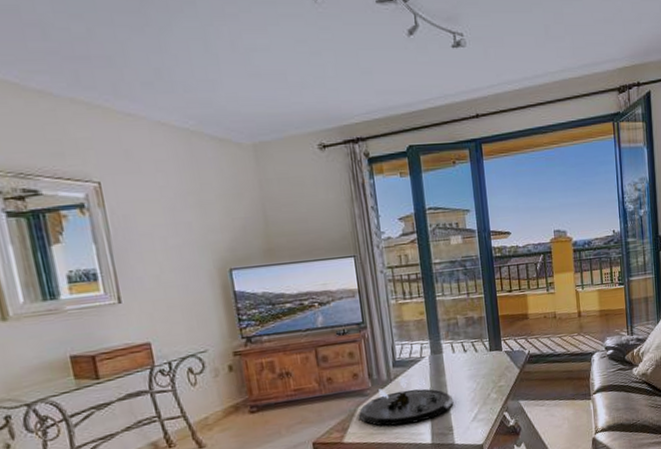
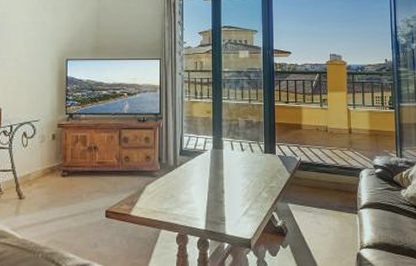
decorative tray: present [358,377,454,426] -> none [146,165,228,208]

